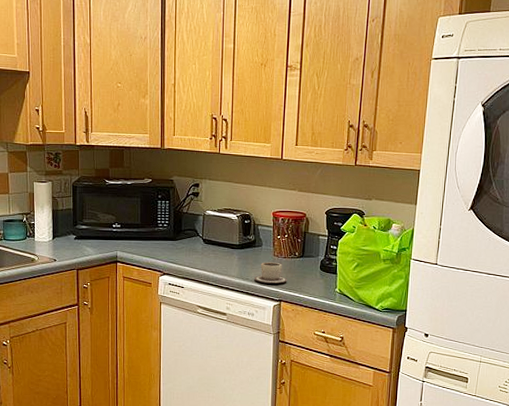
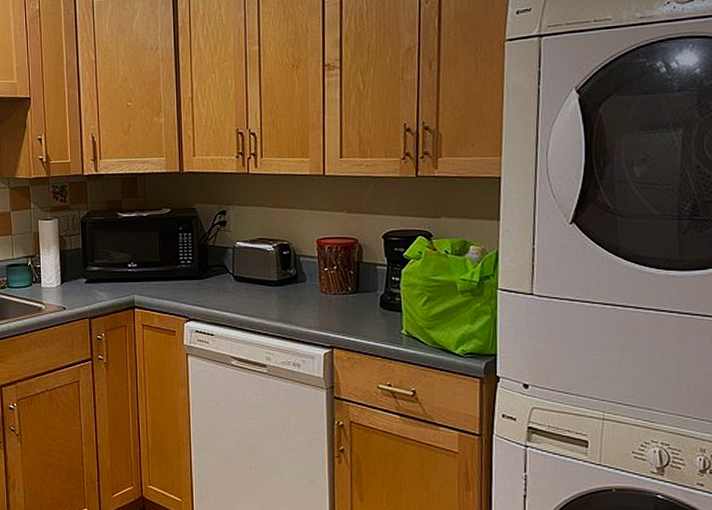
cup: present [254,262,287,284] -> none [298,300,340,326]

